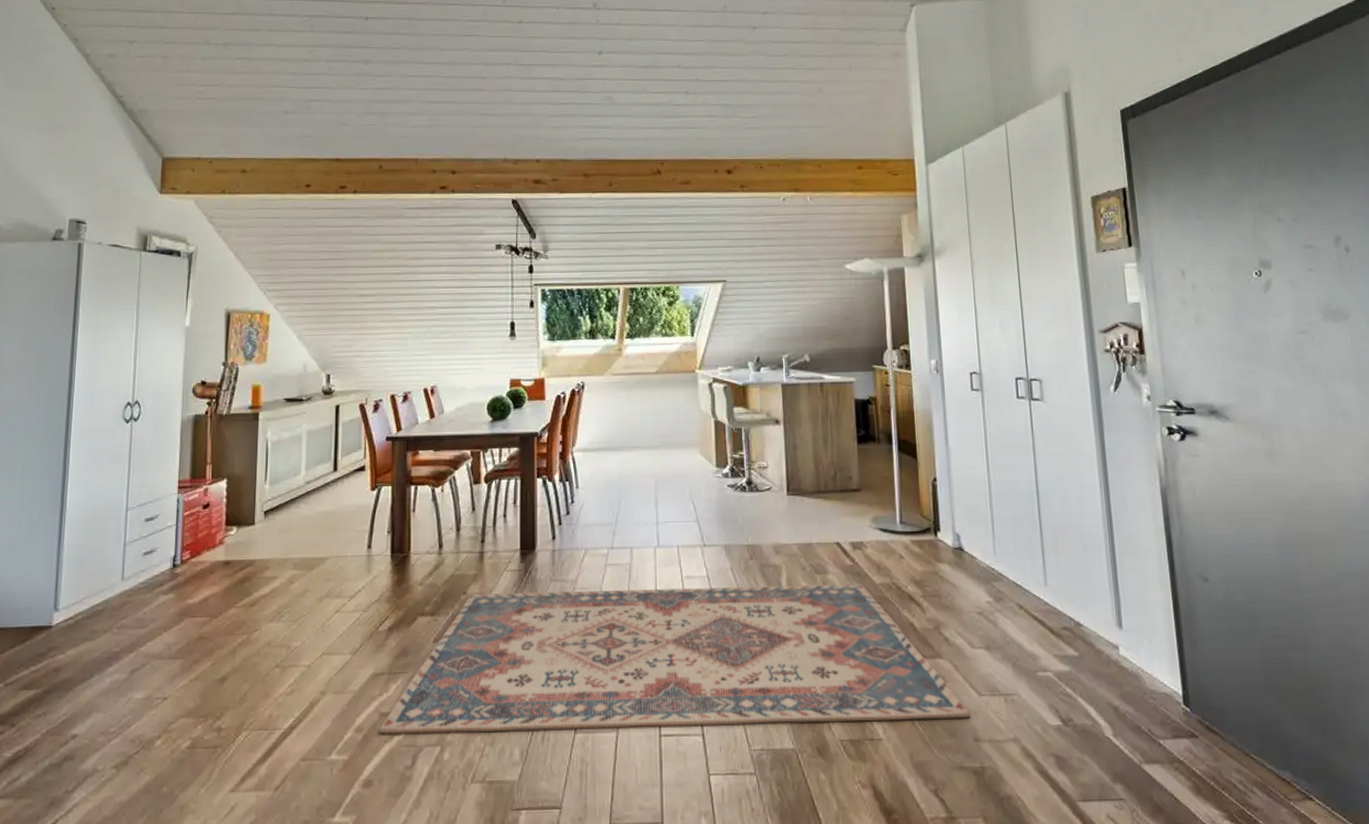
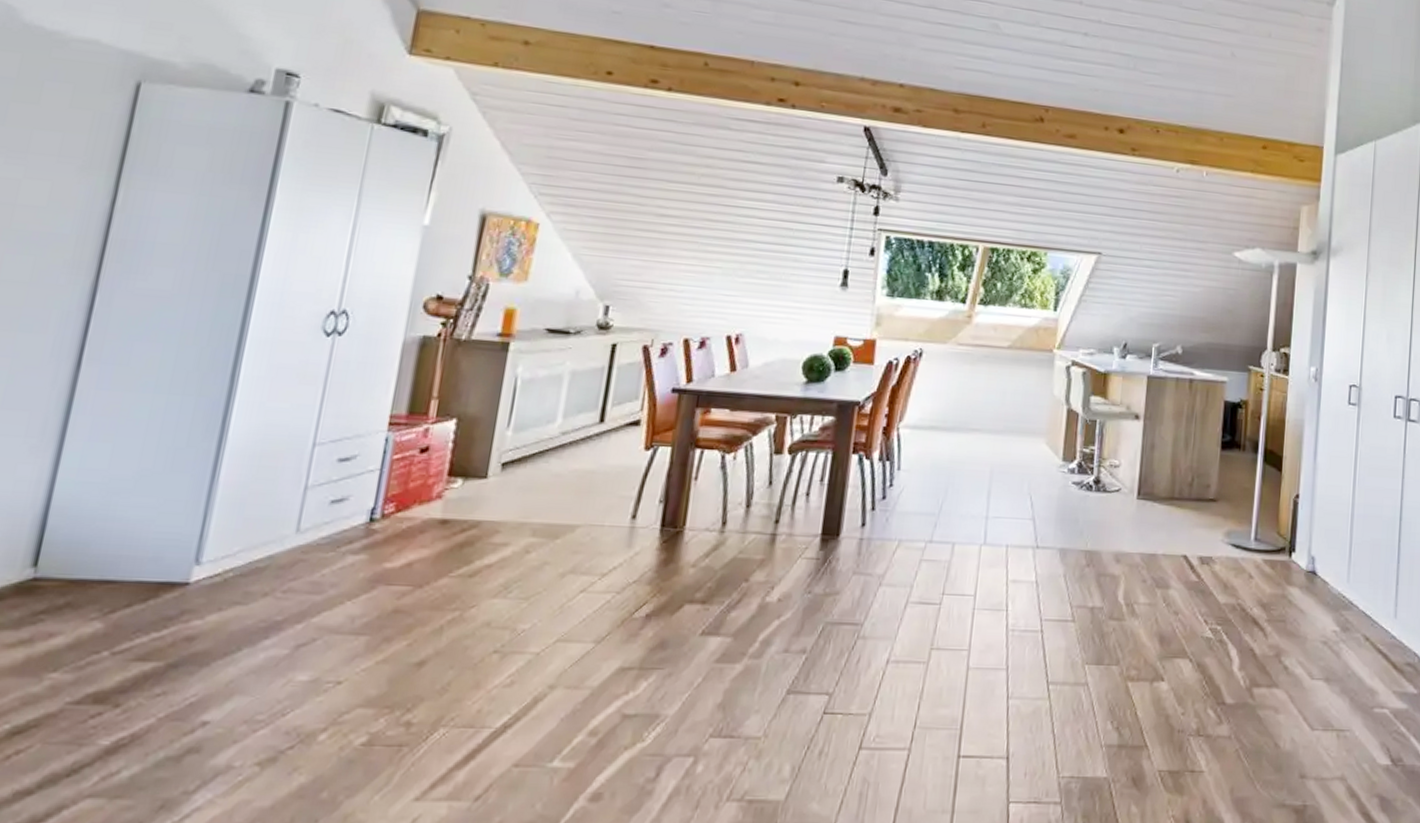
rug: present [379,583,971,734] -> none [618,581,1300,753]

